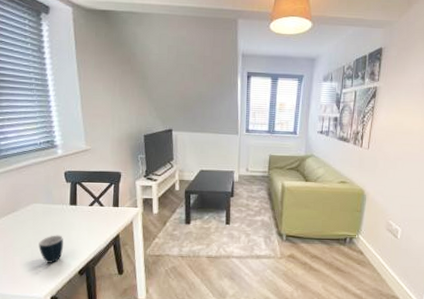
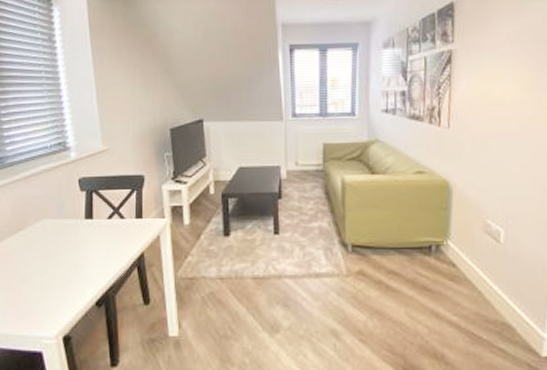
mug: present [38,235,63,263] -> none [49,257,78,293]

